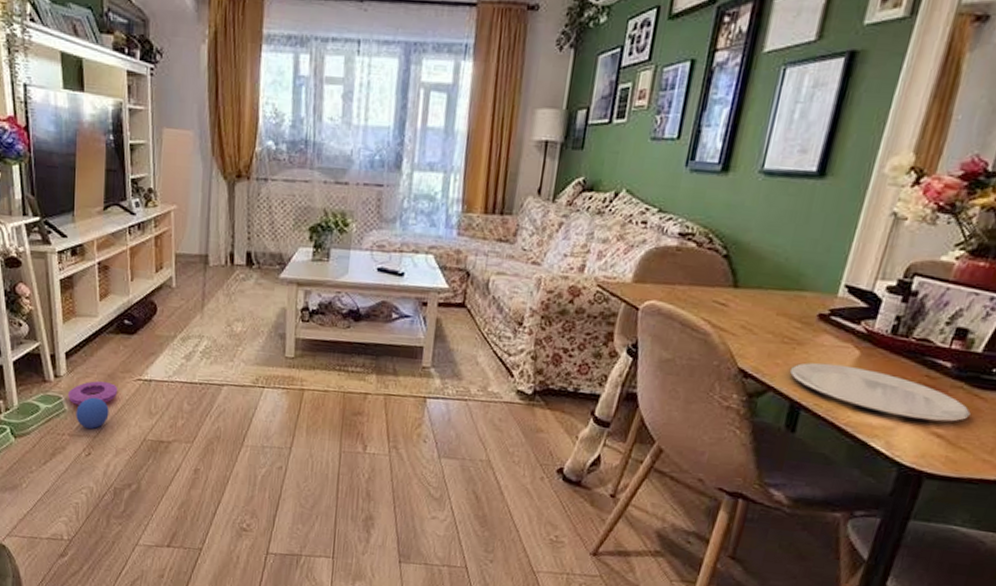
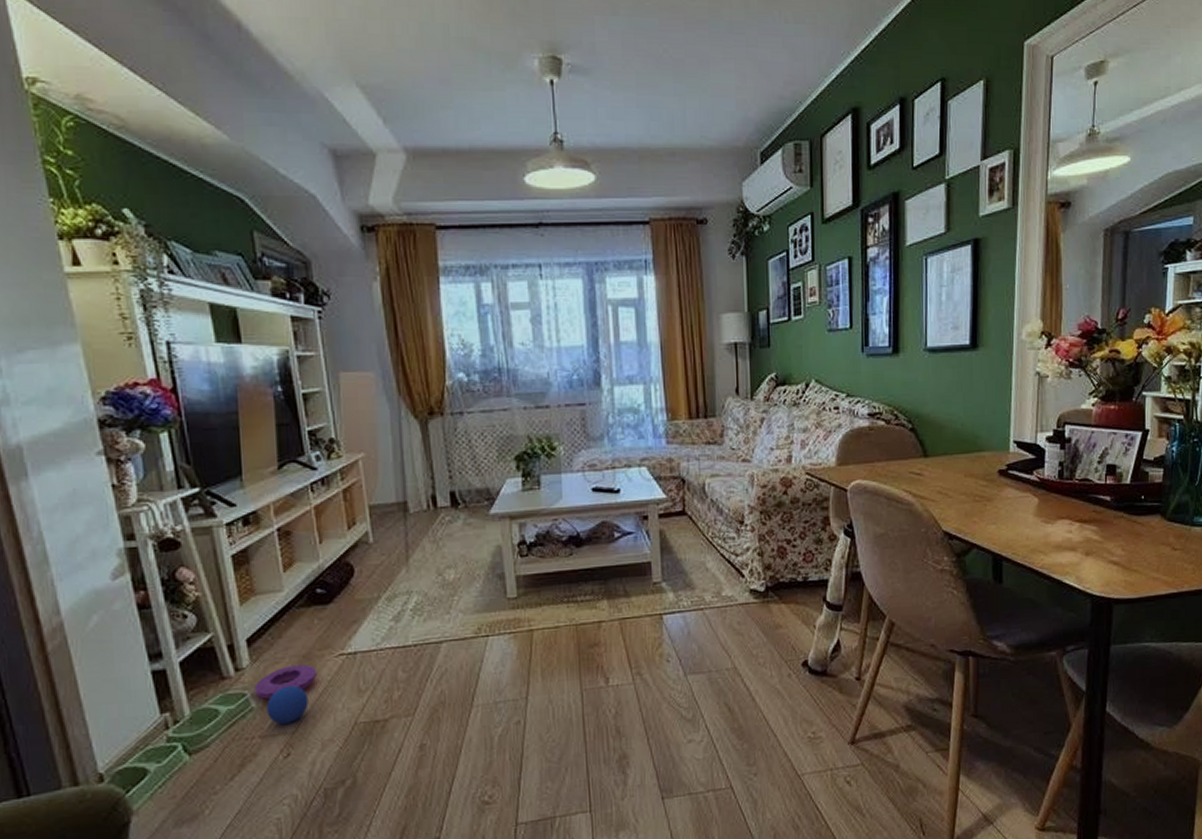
plate: present [789,362,971,423] -> none [986,513,1134,553]

